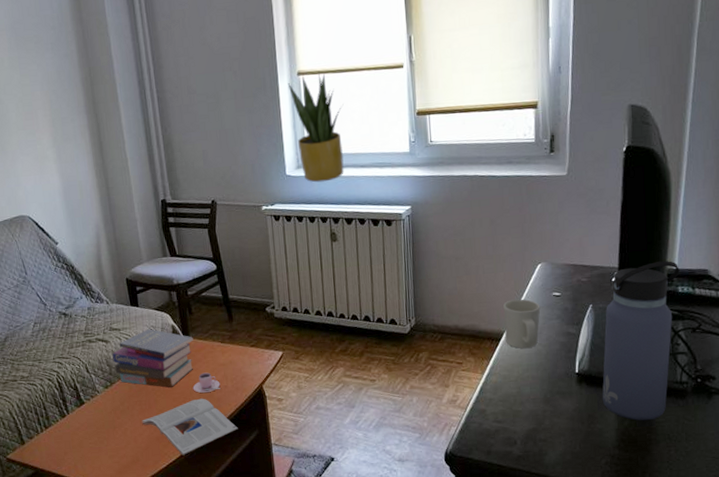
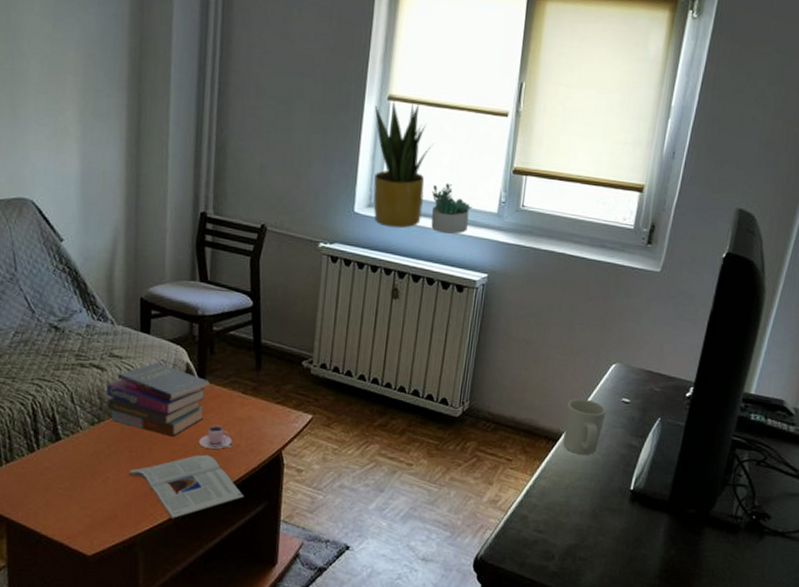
succulent plant: none [349,134,387,179] -> present [431,182,472,234]
water bottle: present [602,261,680,421] -> none [652,383,756,553]

